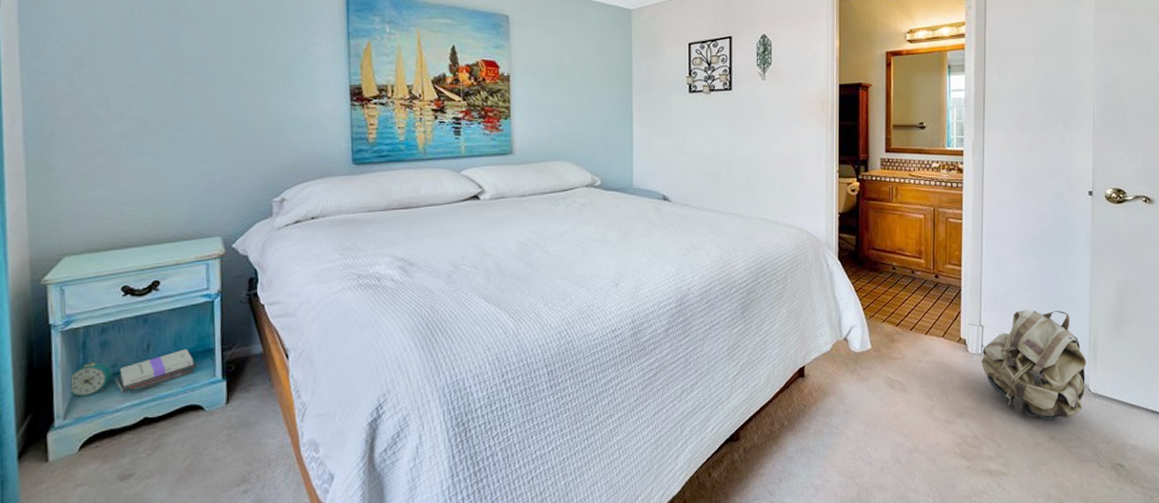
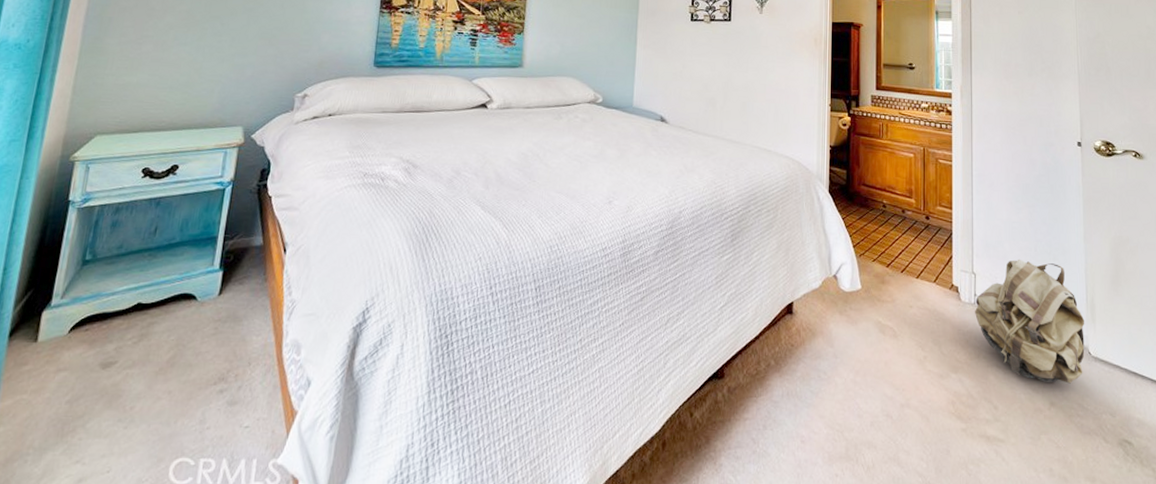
alarm clock: present [70,362,113,397] -> none [73,241,118,276]
books: present [115,349,198,393] -> none [117,235,199,277]

